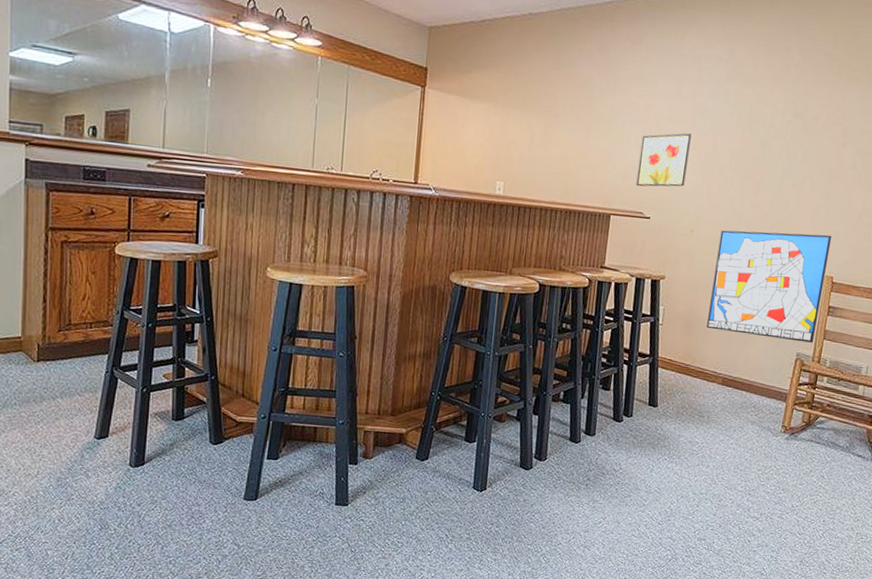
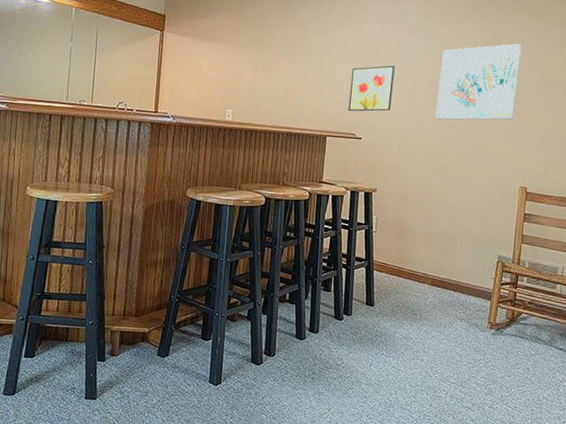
wall art: present [707,230,832,343] -> none [416,147,524,247]
wall art: none [735,110,838,199] -> present [435,44,522,120]

